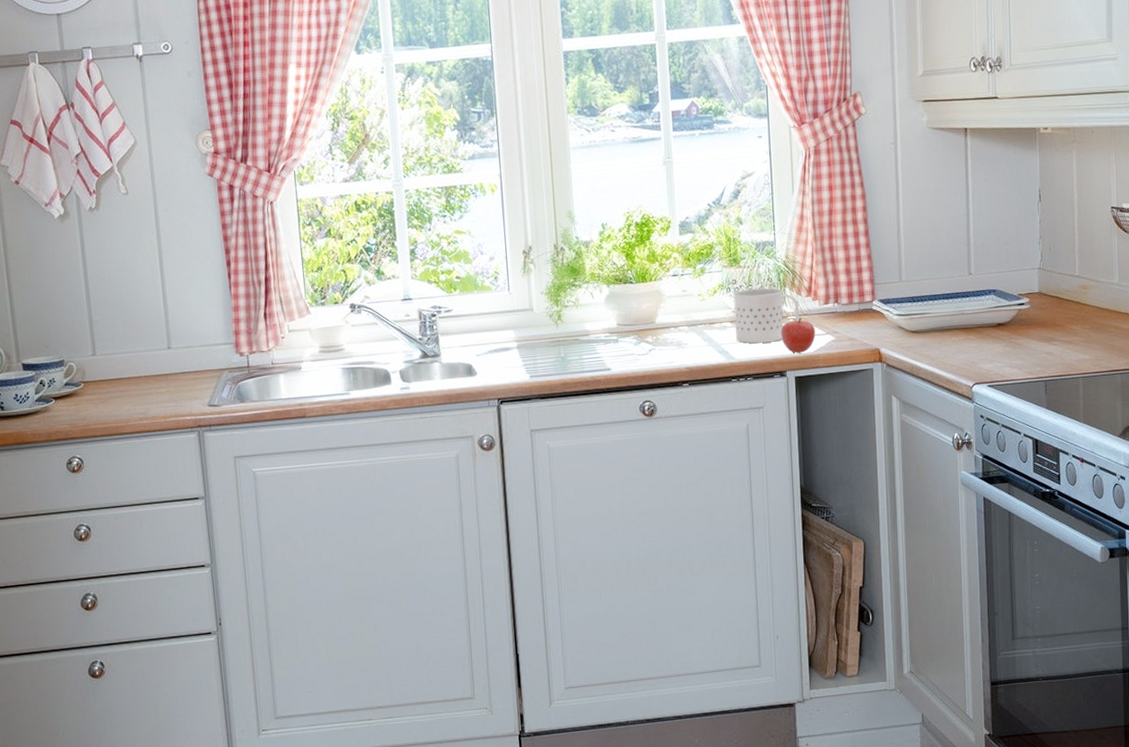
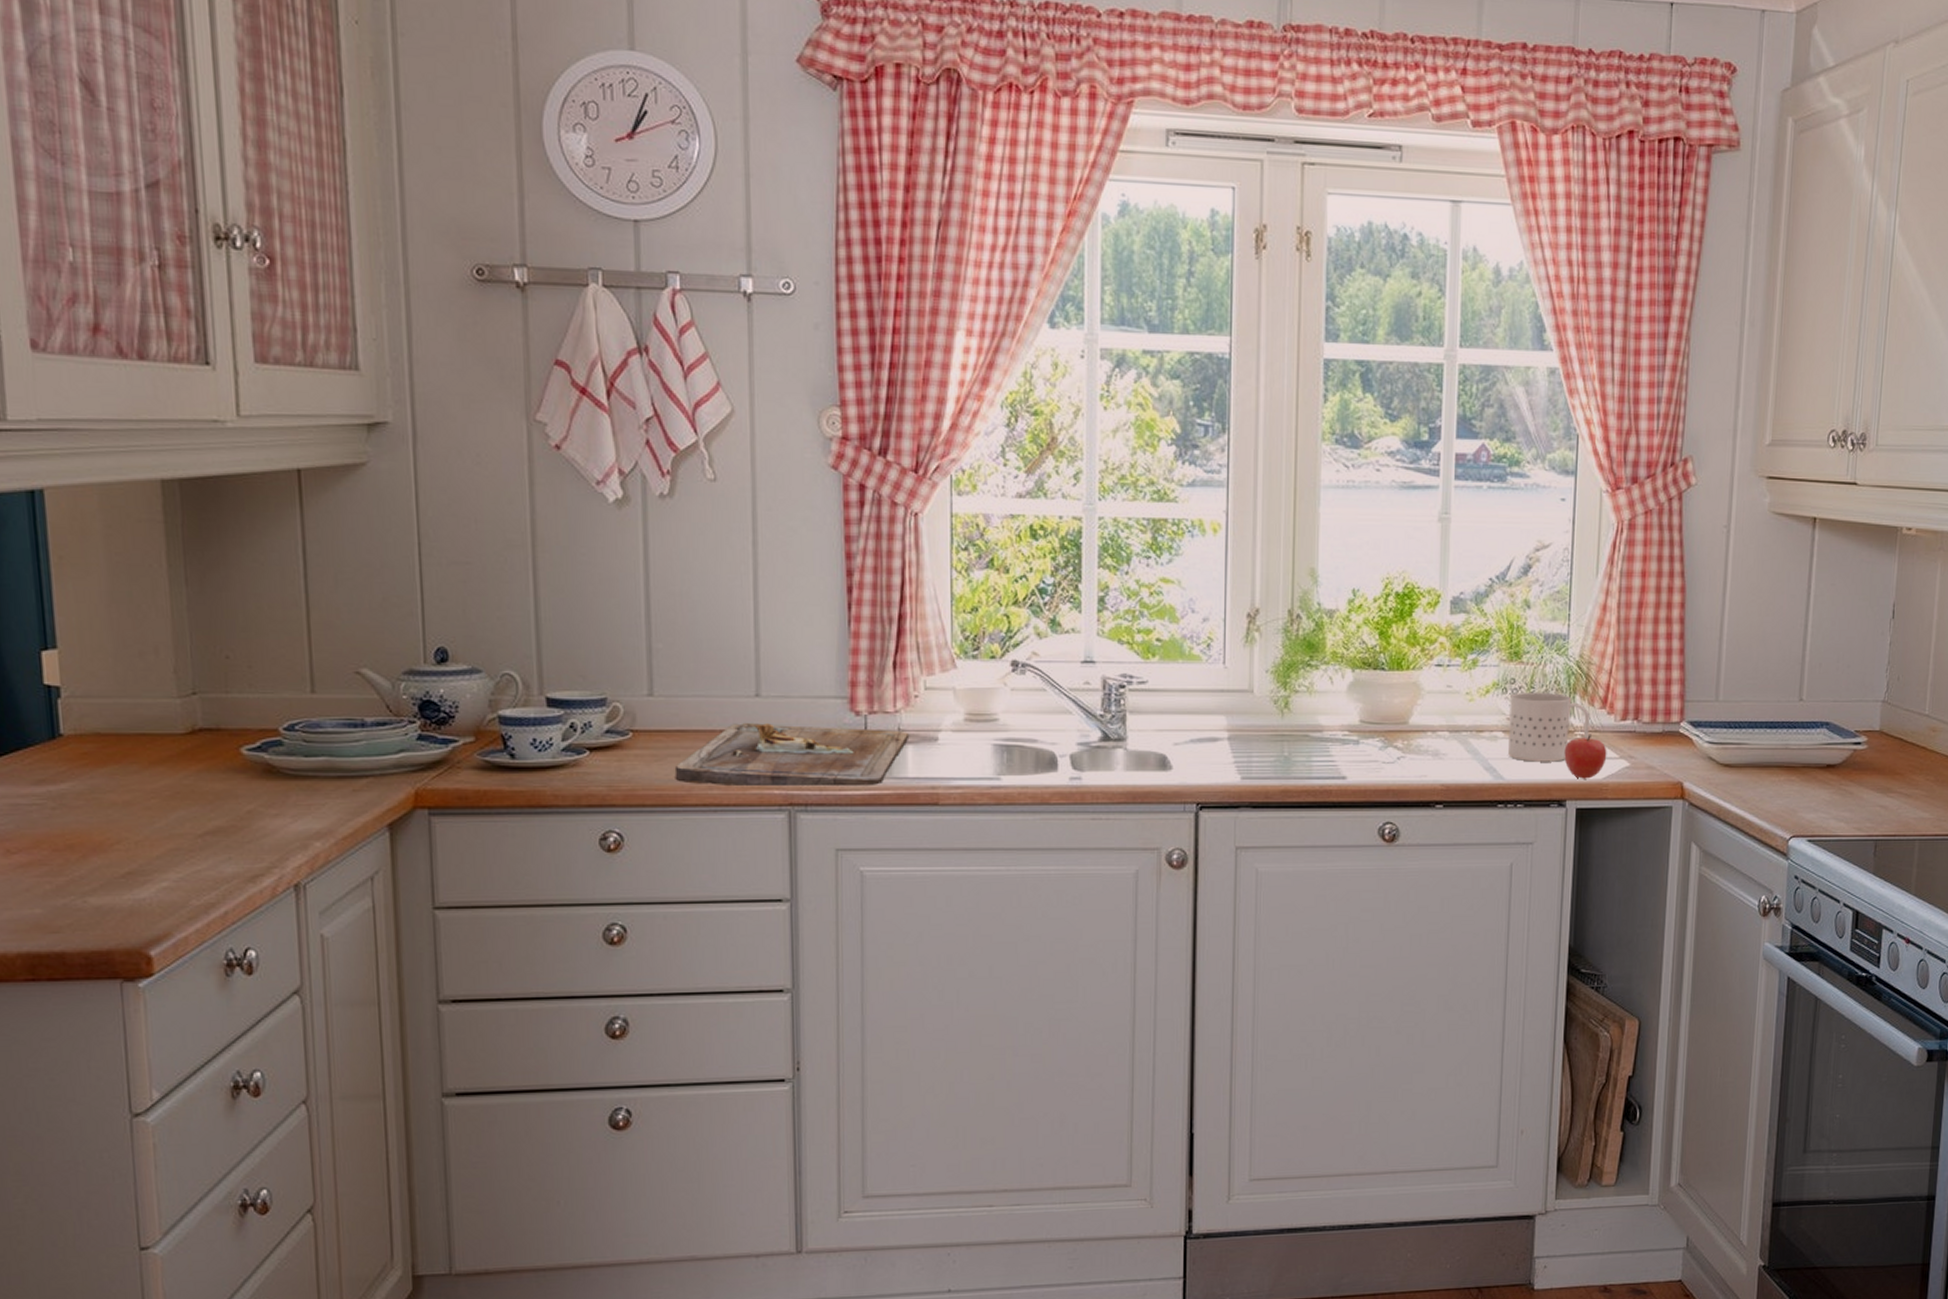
cutting board: none [115,364,281,418] -> present [674,723,910,787]

